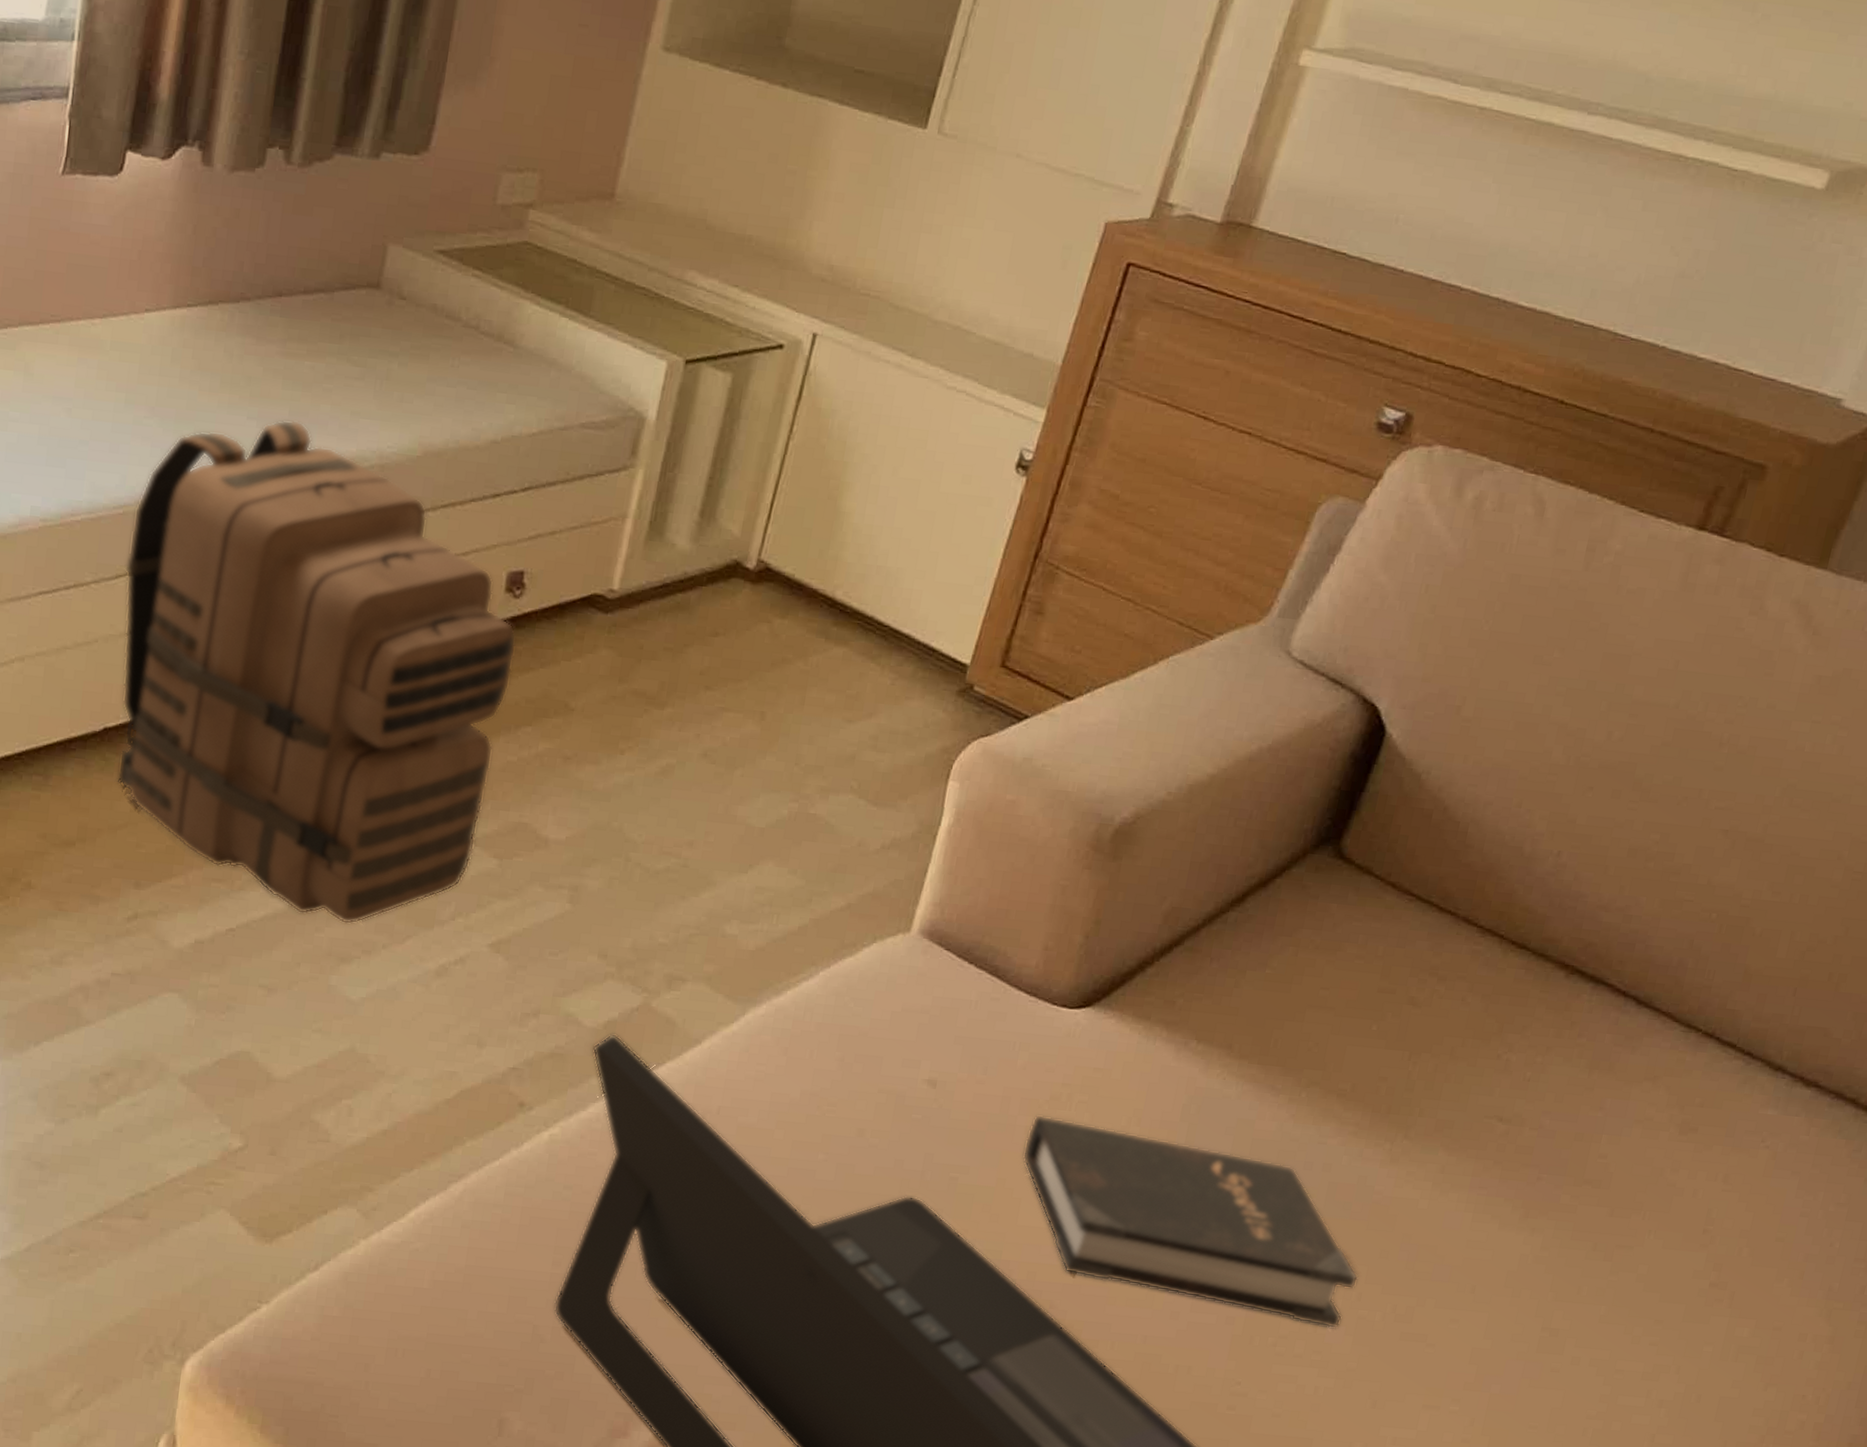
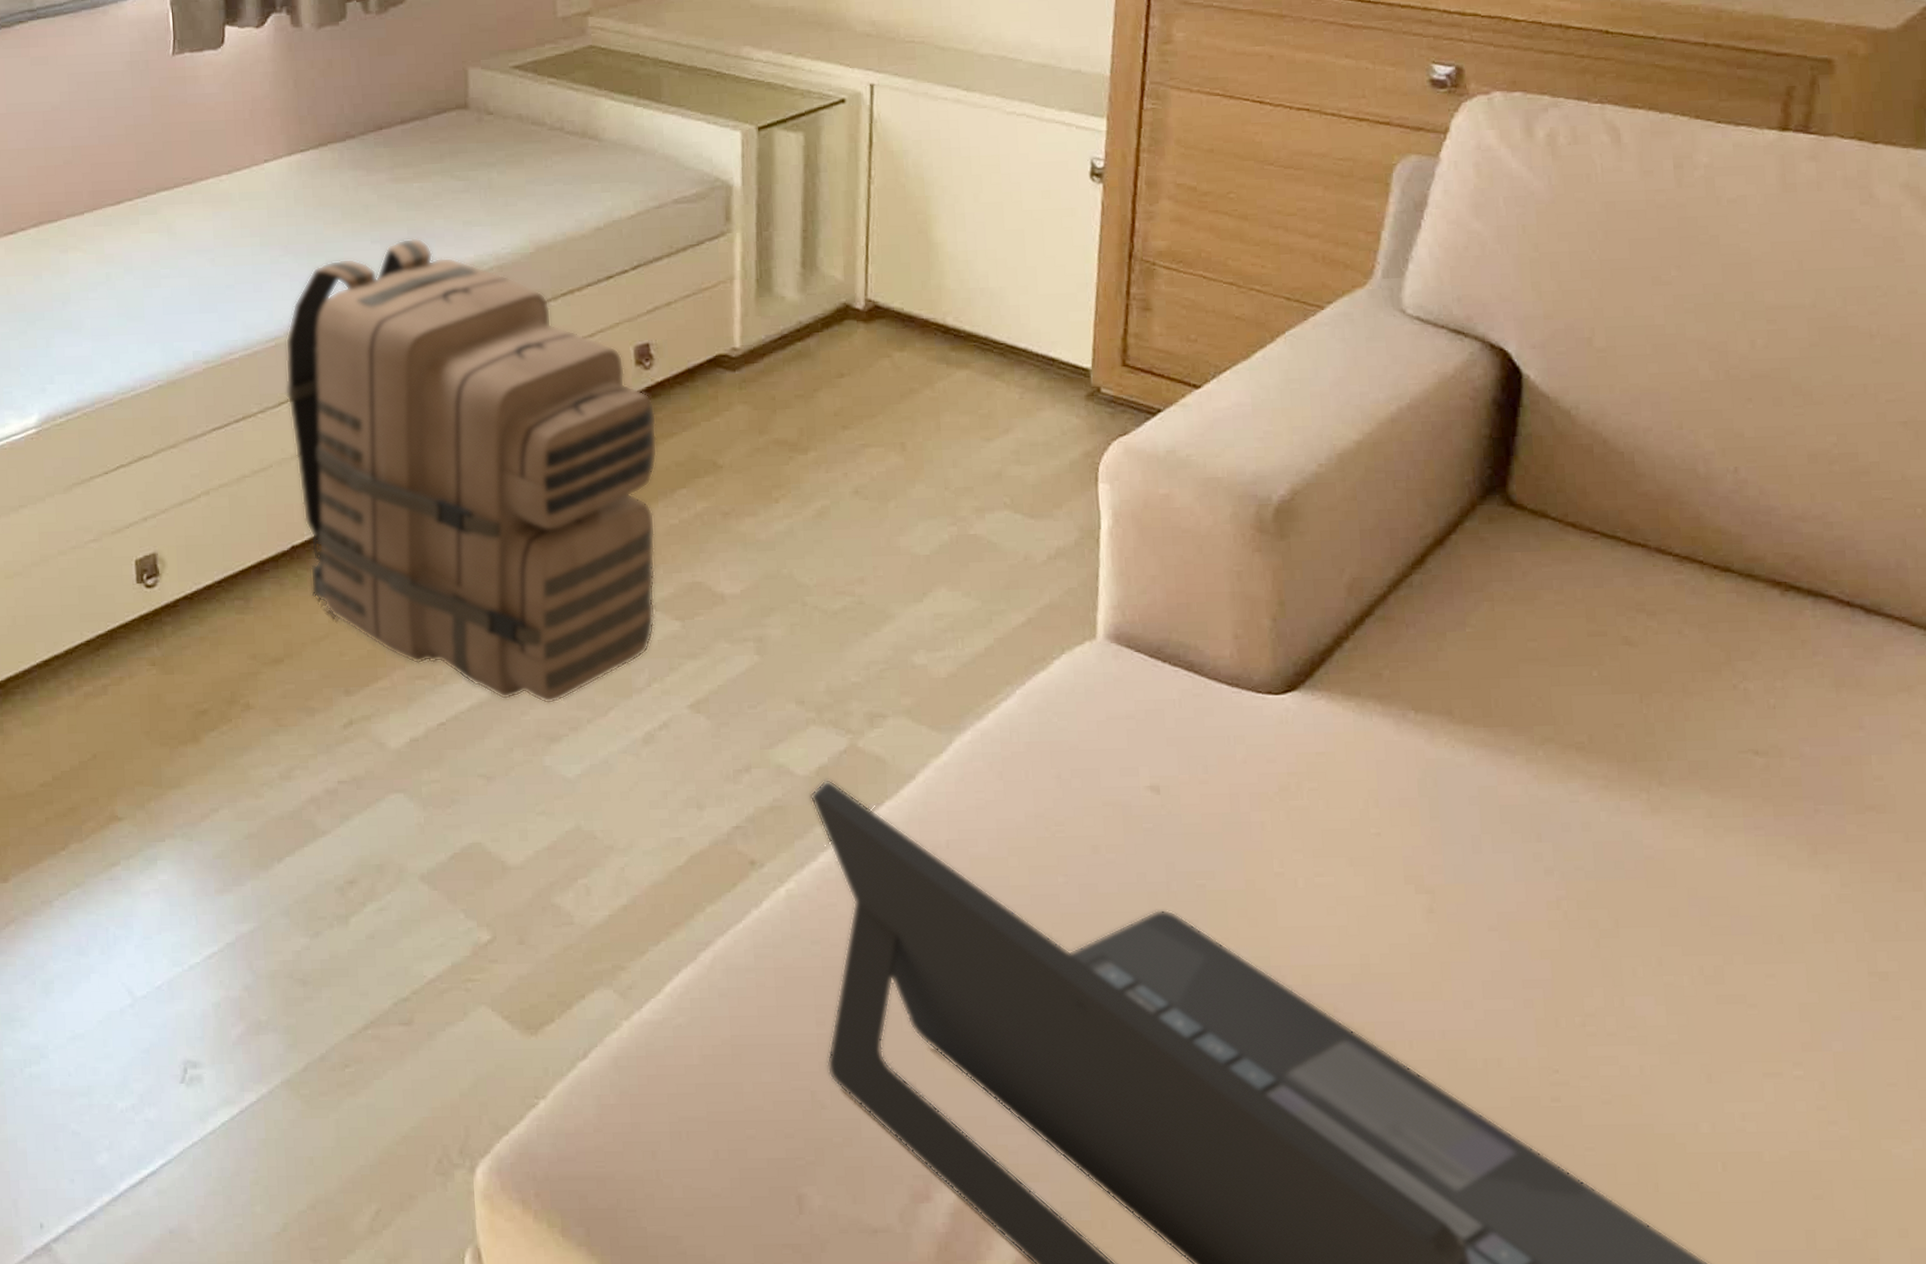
hardback book: present [1022,1116,1359,1329] -> none [1264,808,1653,1000]

